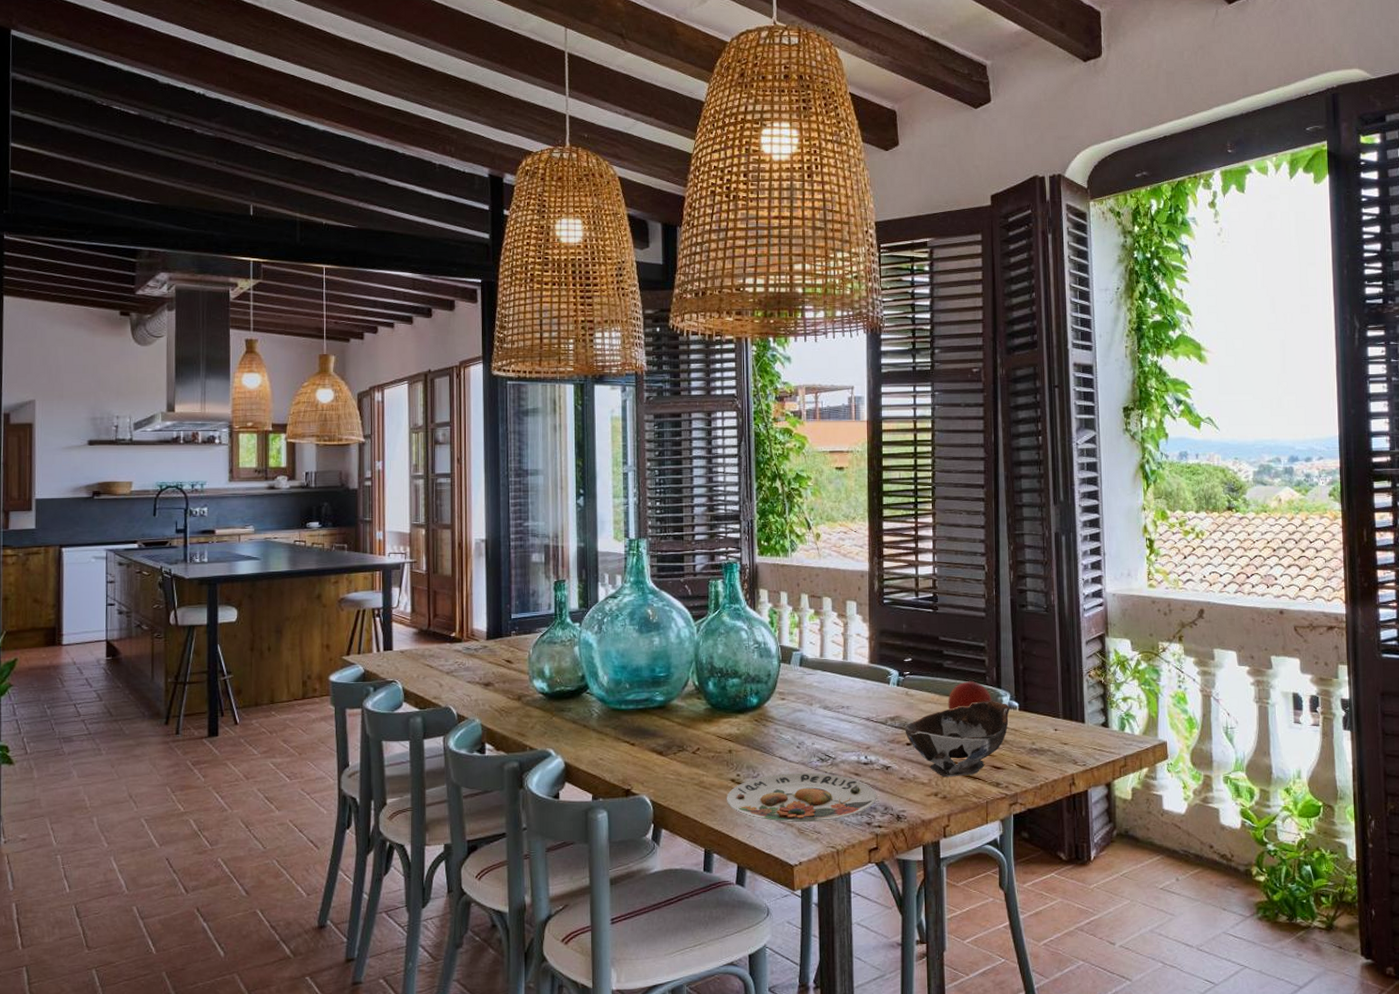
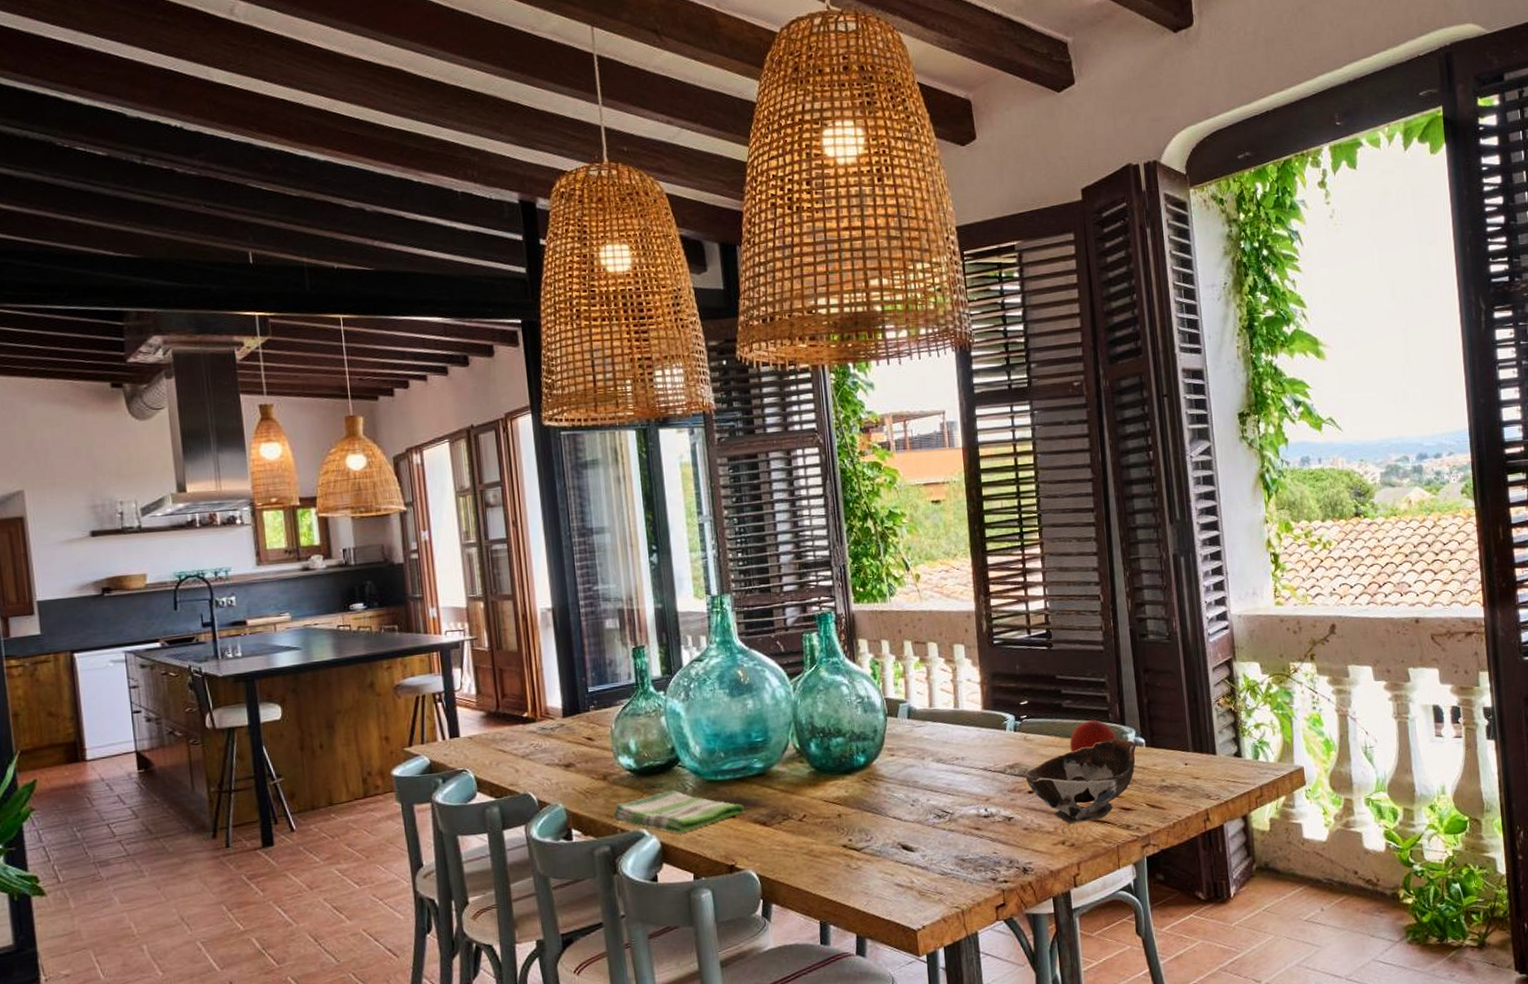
dish towel: none [524,714,644,756] -> present [613,790,745,834]
plate: present [726,772,877,823] -> none [838,830,1001,886]

